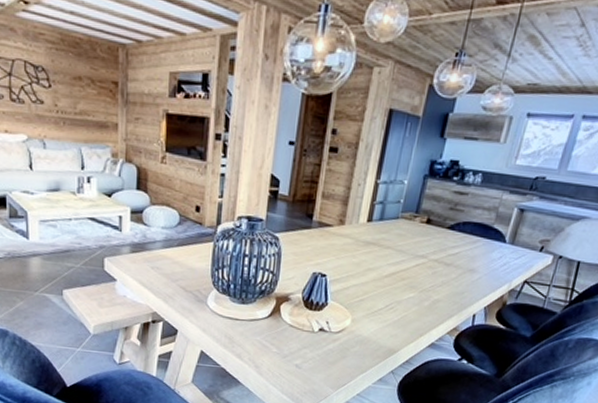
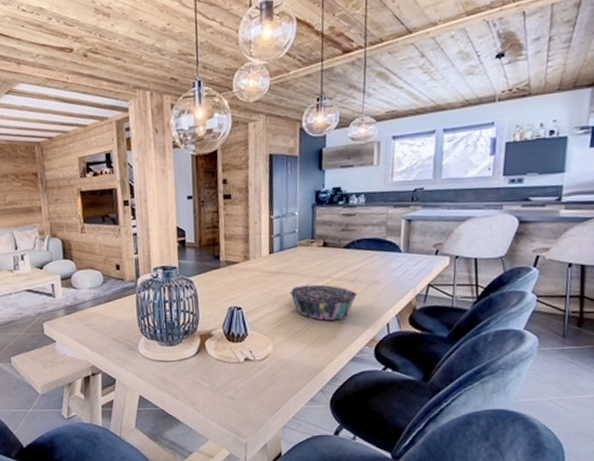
decorative bowl: none [380,261,451,304] -> present [290,284,358,321]

